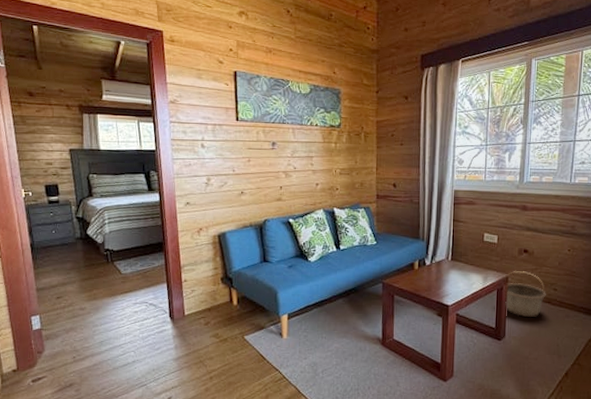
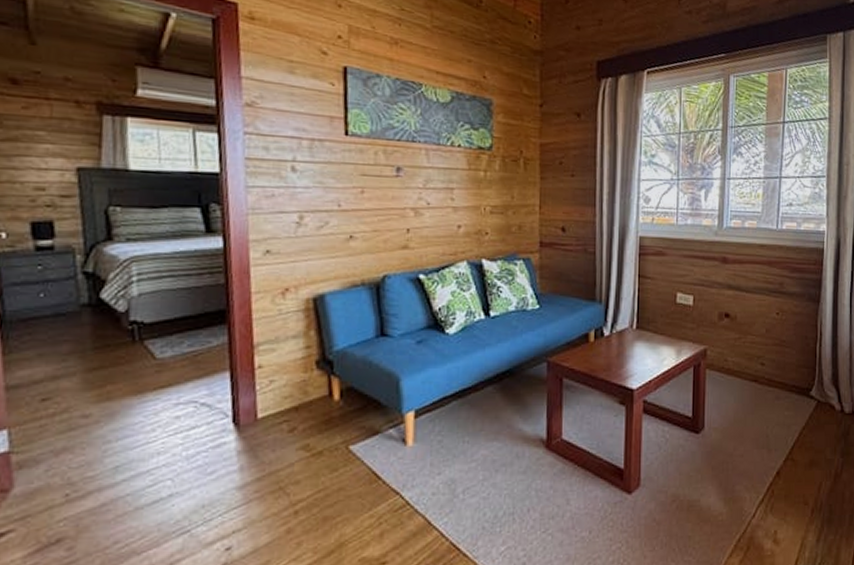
basket: present [505,271,546,317] -> none [703,341,752,401]

